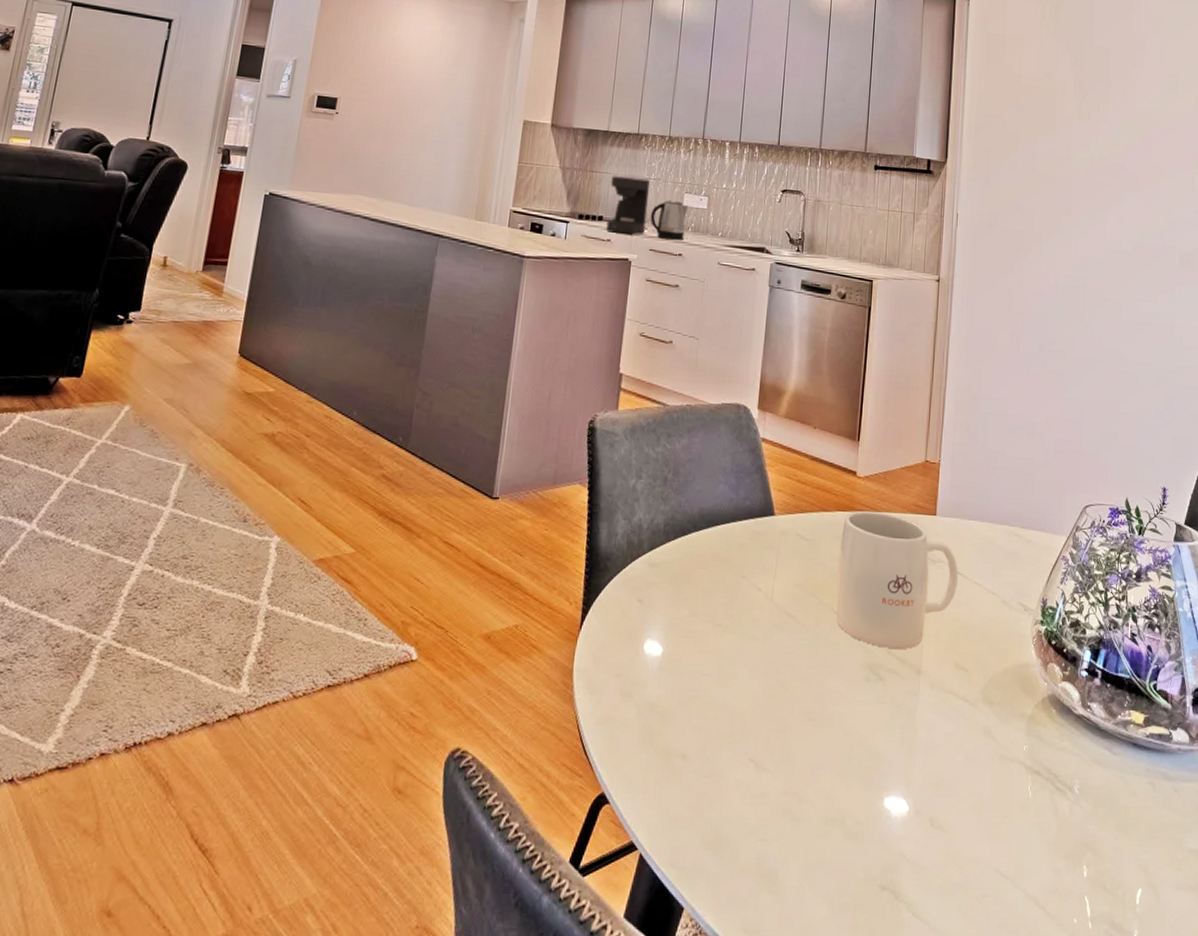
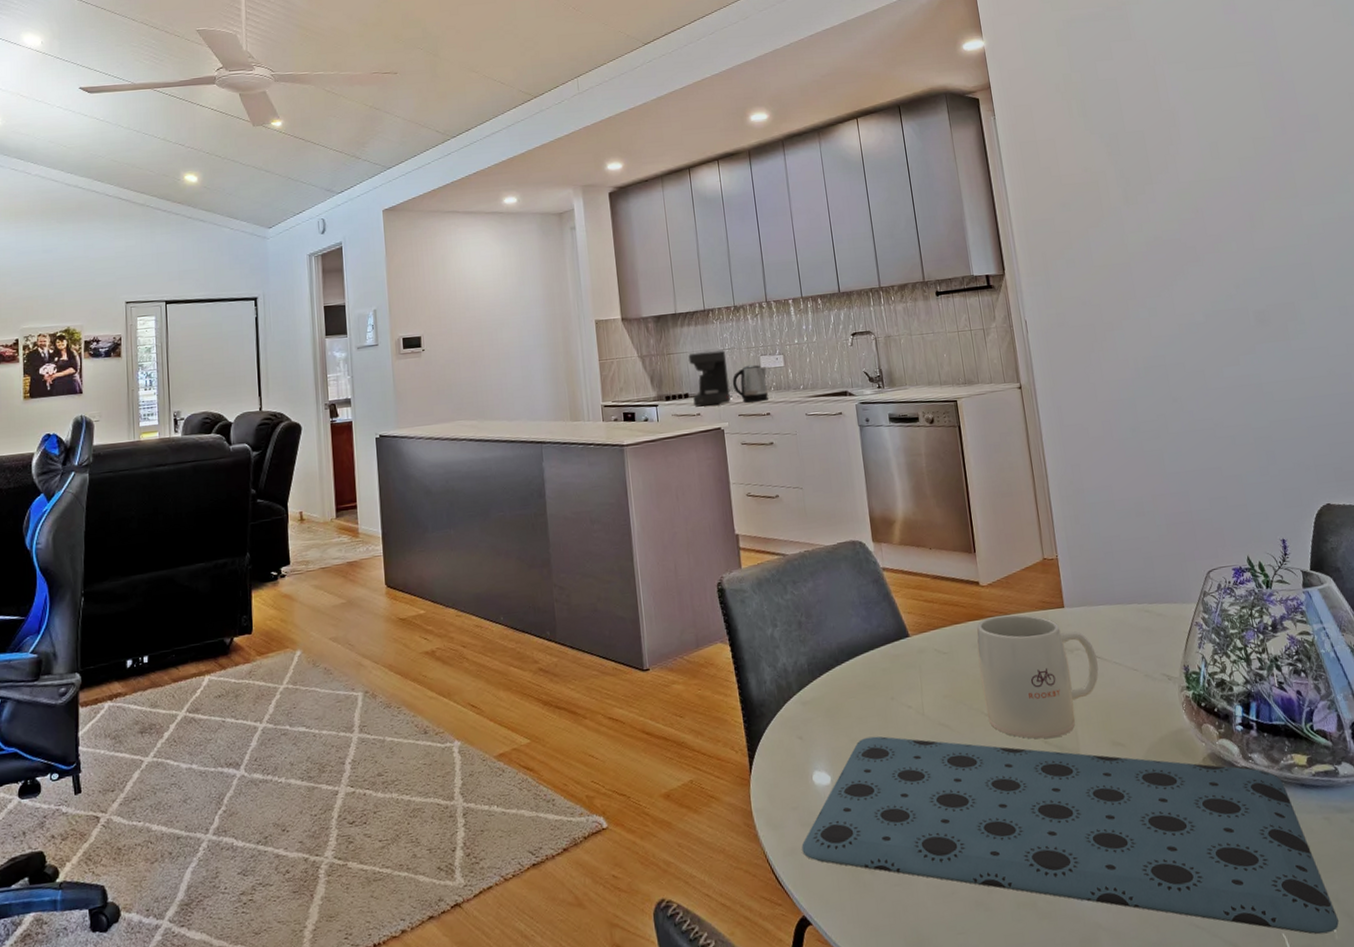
placemat: none [616,613,1143,904] -> present [801,736,1339,935]

